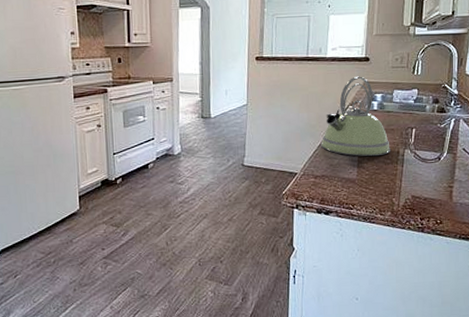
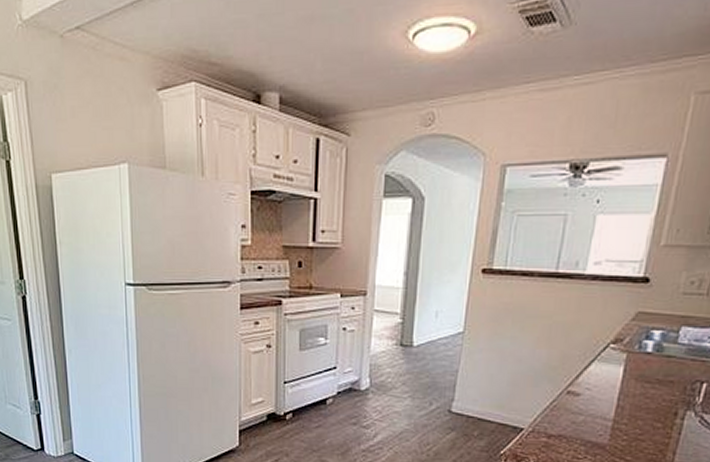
kettle: present [320,76,390,157] -> none [561,303,665,417]

